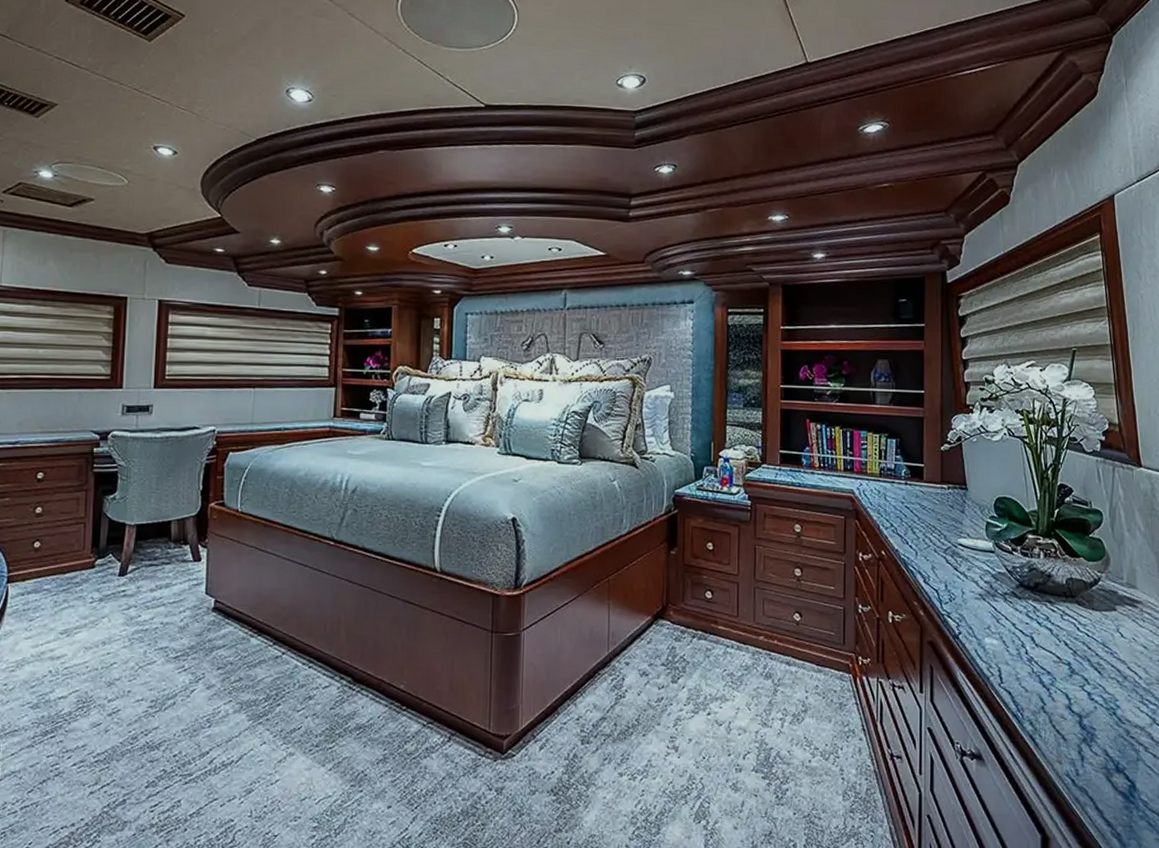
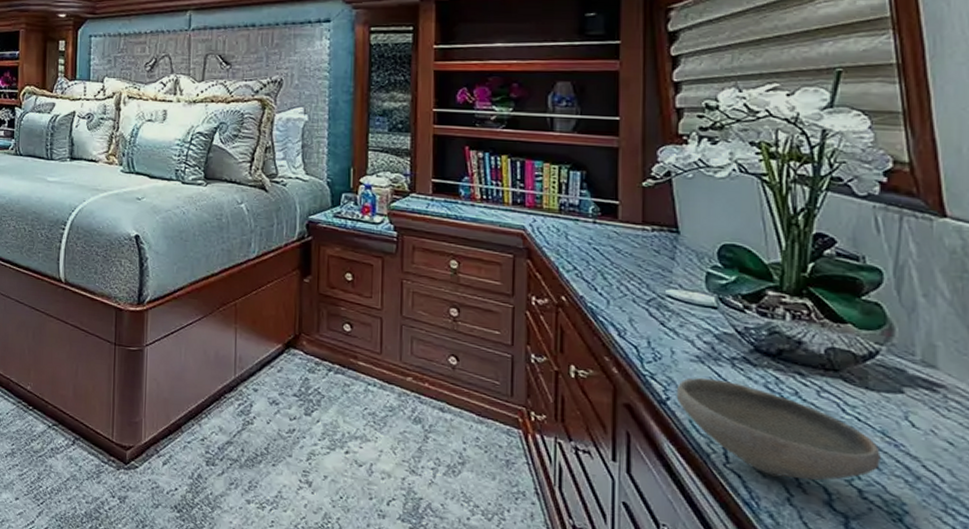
bowl: none [965,612,1102,690] -> present [676,377,881,481]

